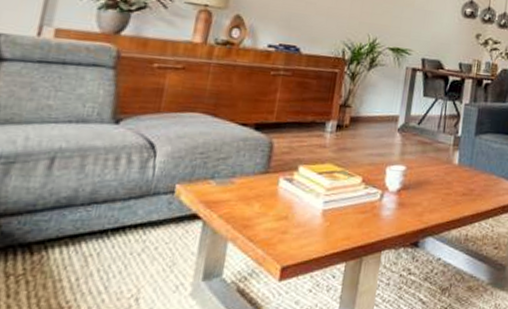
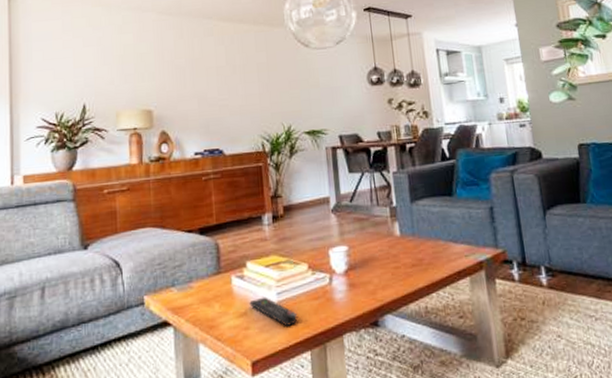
remote control: none [292,203,341,236] -> present [249,297,298,326]

